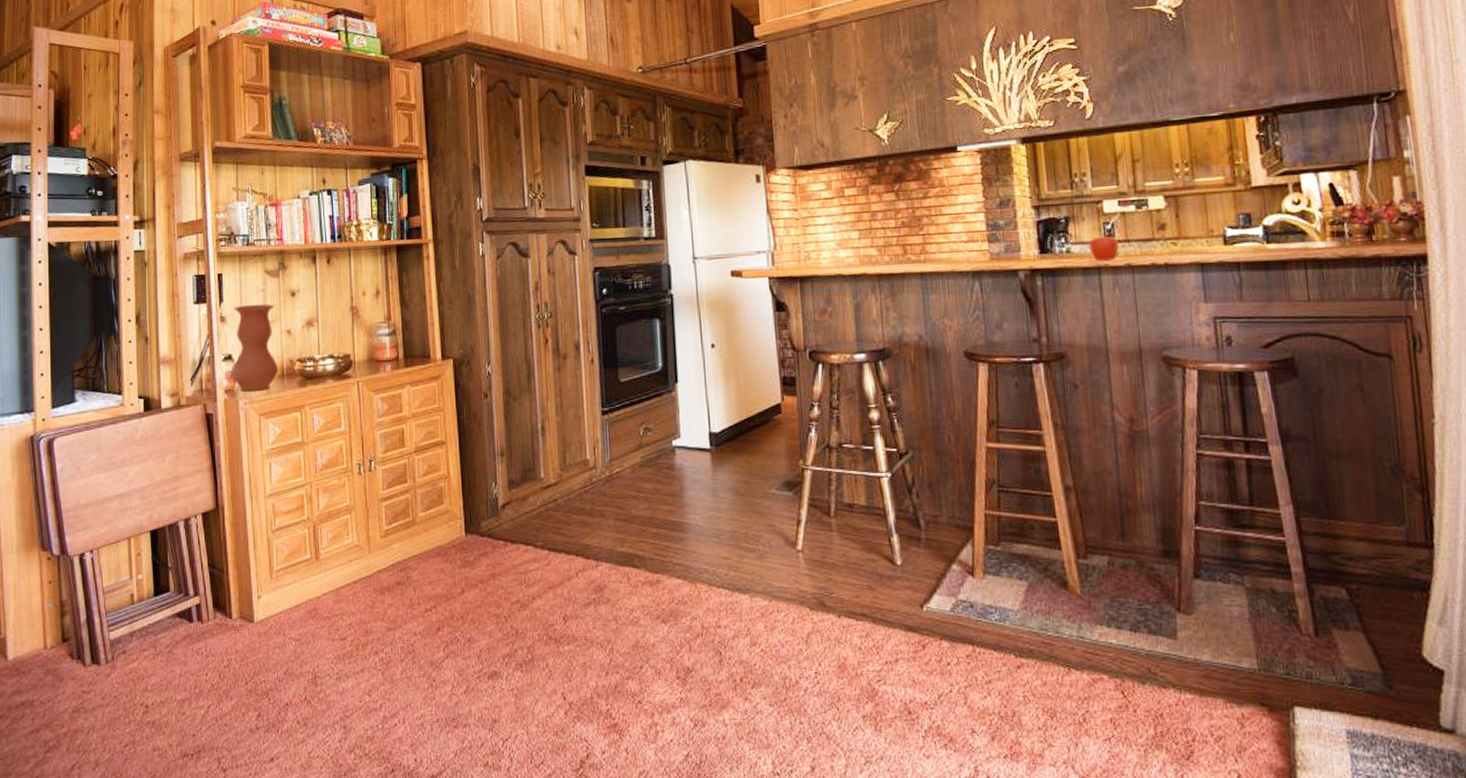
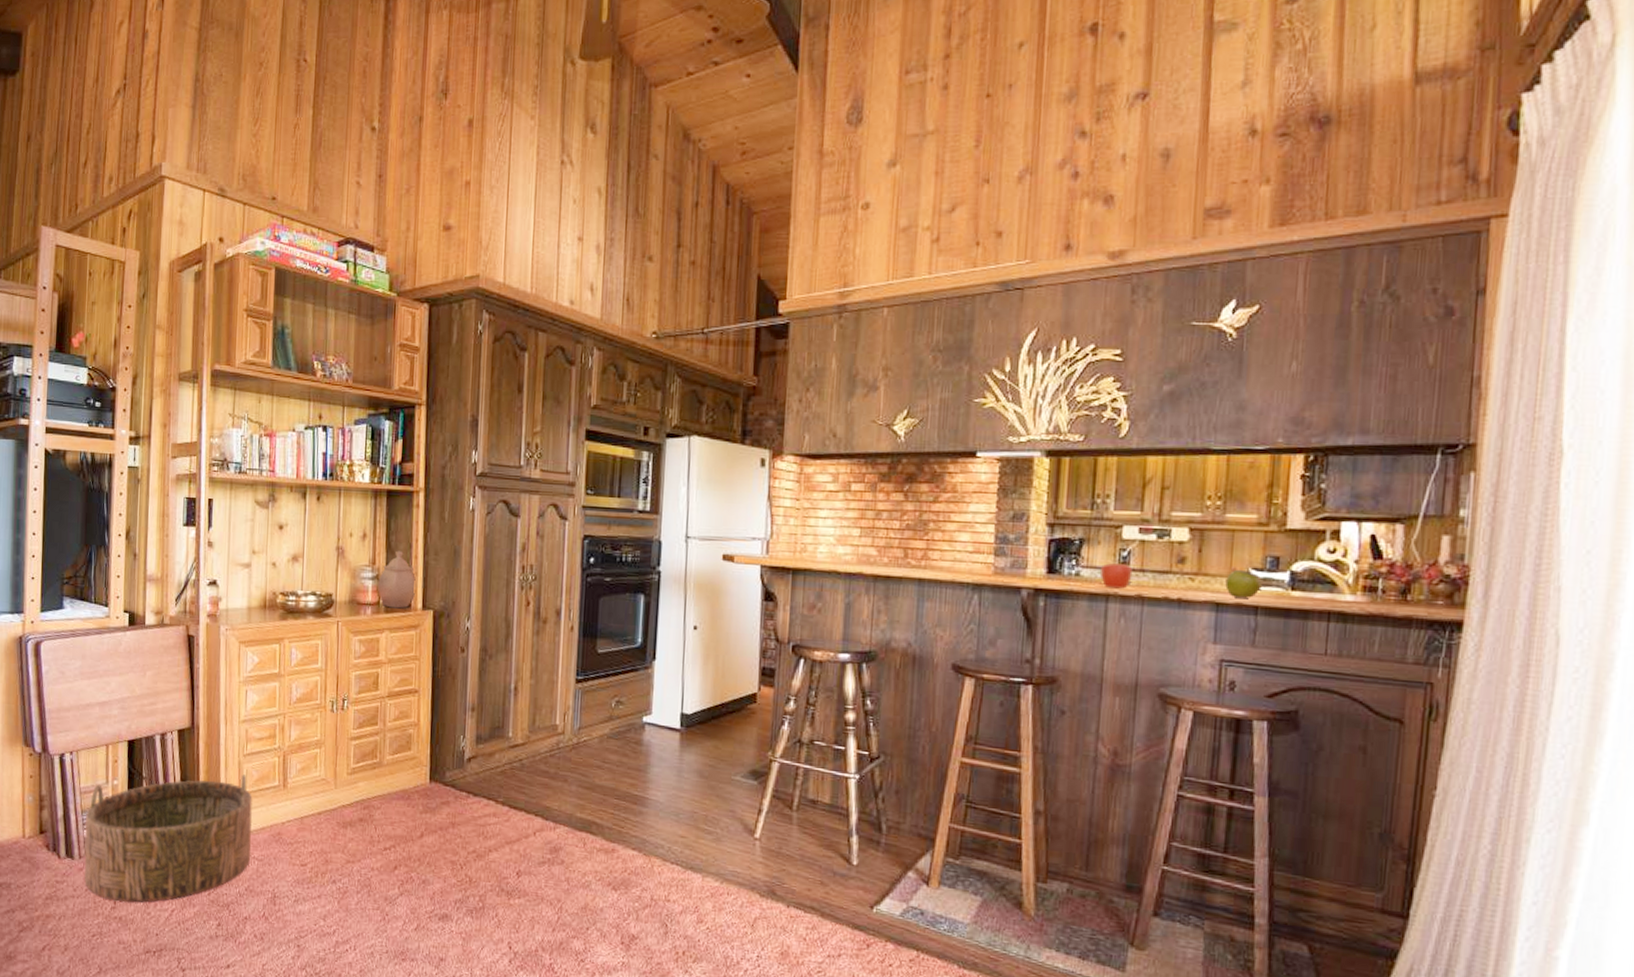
basket: none [110,551,288,705] -> present [84,774,253,902]
vase: present [231,304,279,393] -> none [215,532,262,620]
decorative jar: none [395,303,434,362] -> present [378,550,417,609]
fruit: none [1205,229,1240,256] -> present [1225,569,1262,598]

